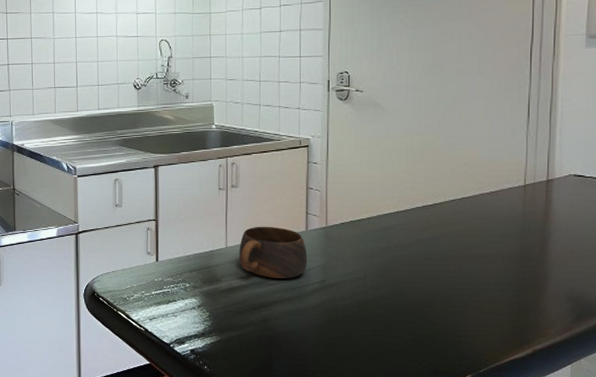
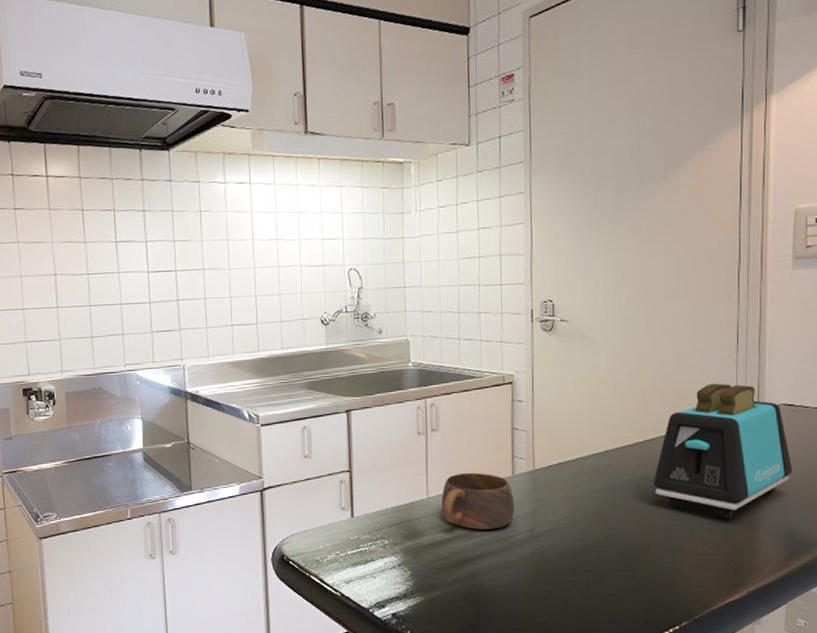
toaster: none [442,153,582,281] -> present [654,383,793,520]

